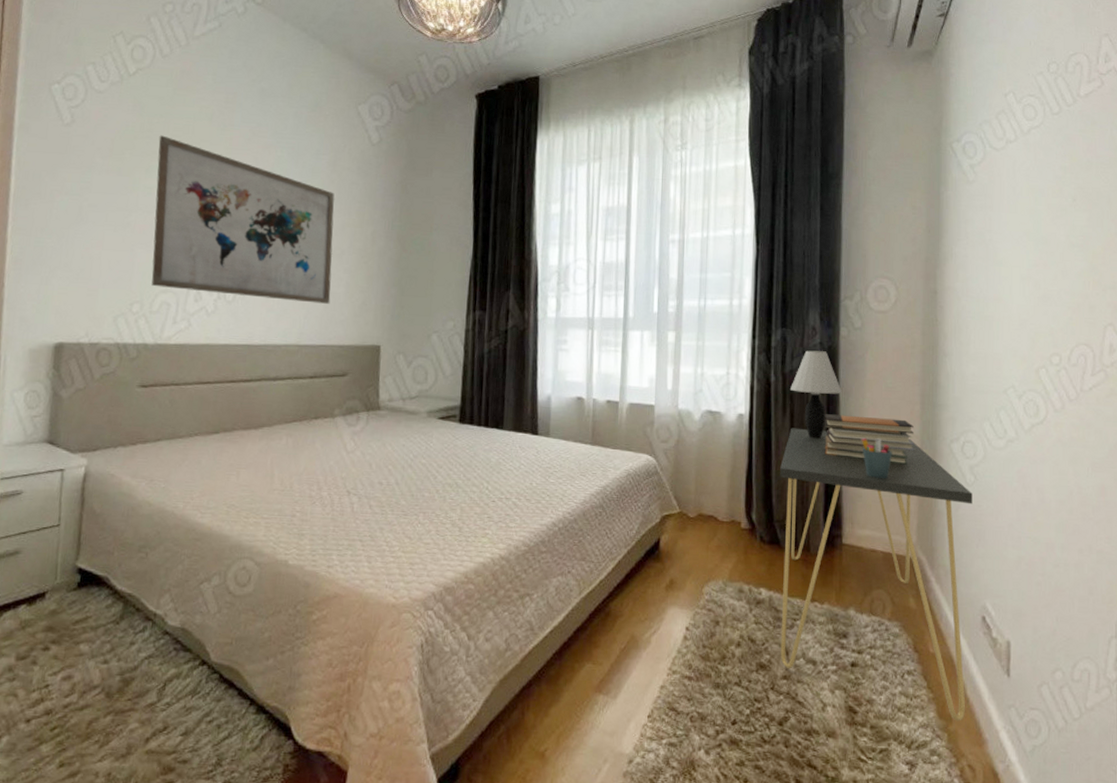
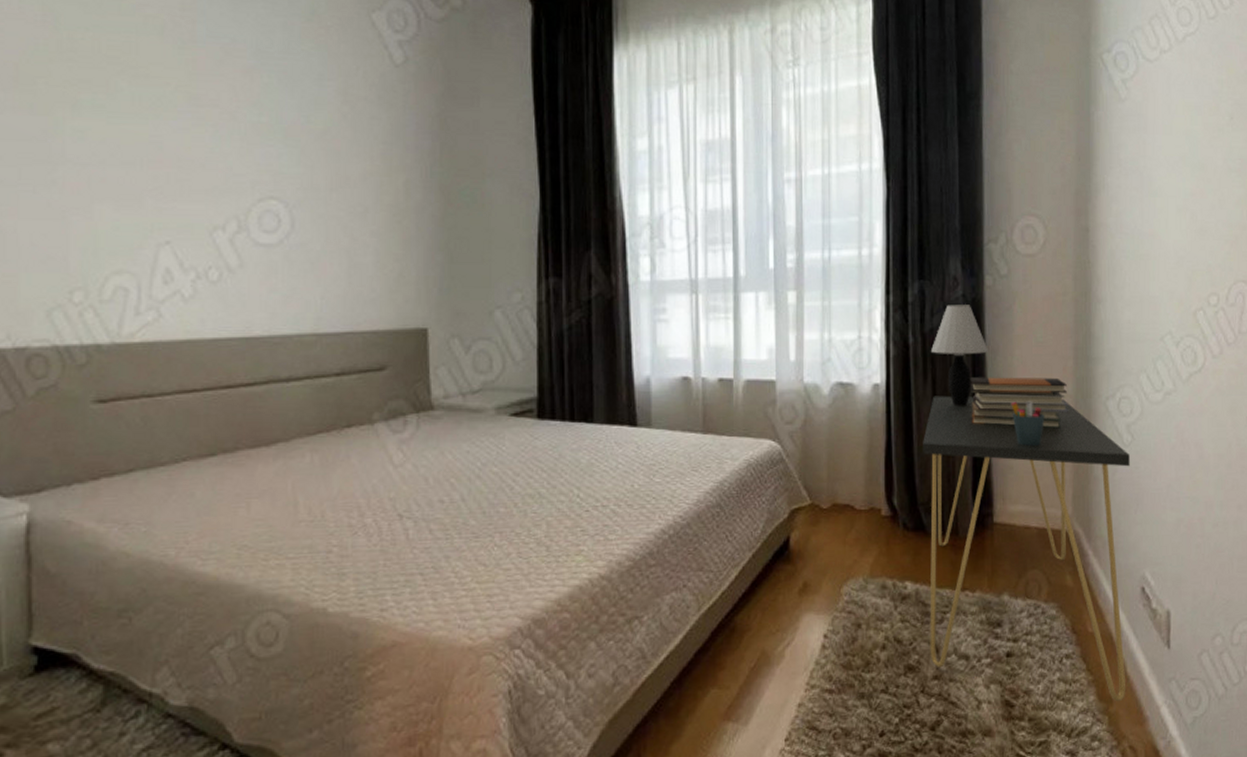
wall art: present [151,135,335,304] -> none [87,56,355,278]

